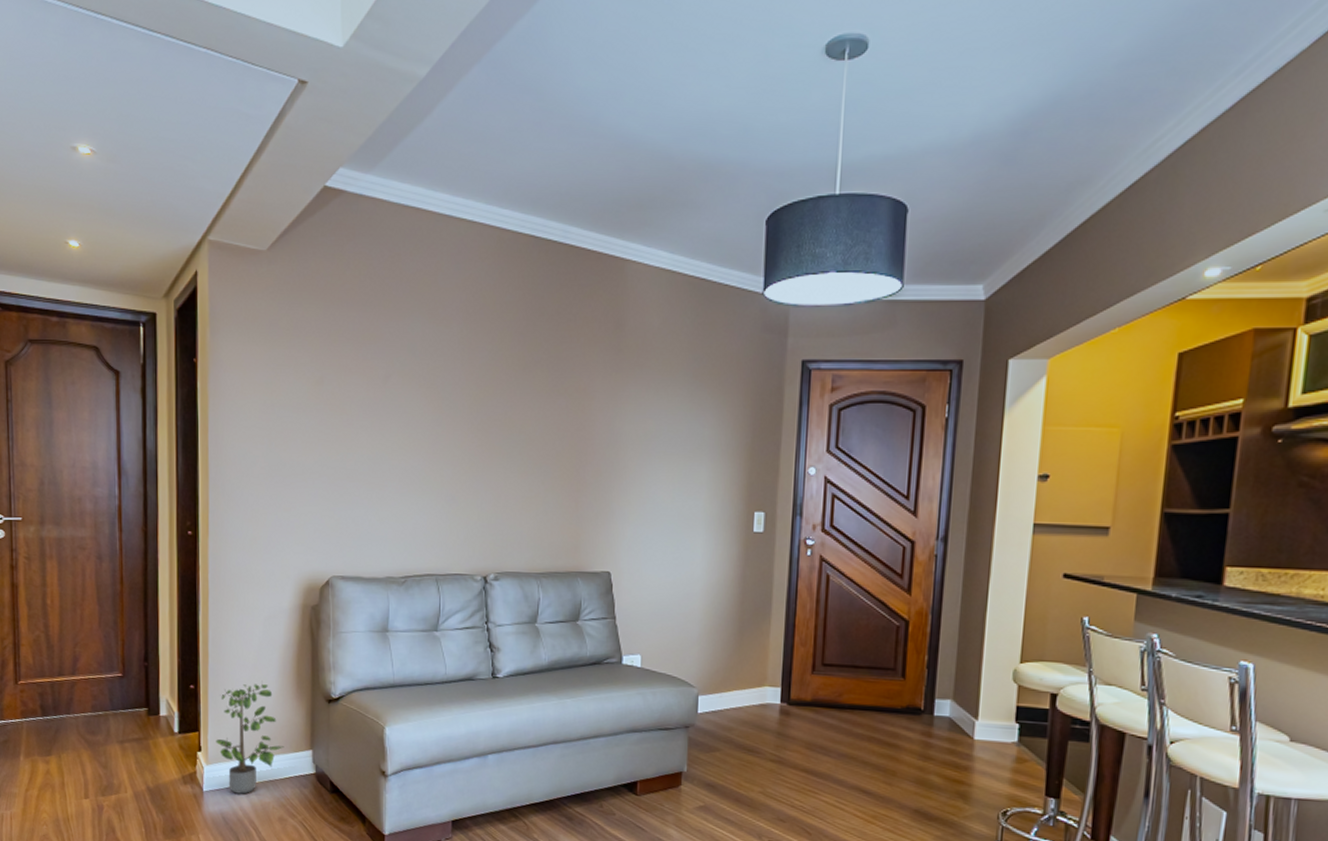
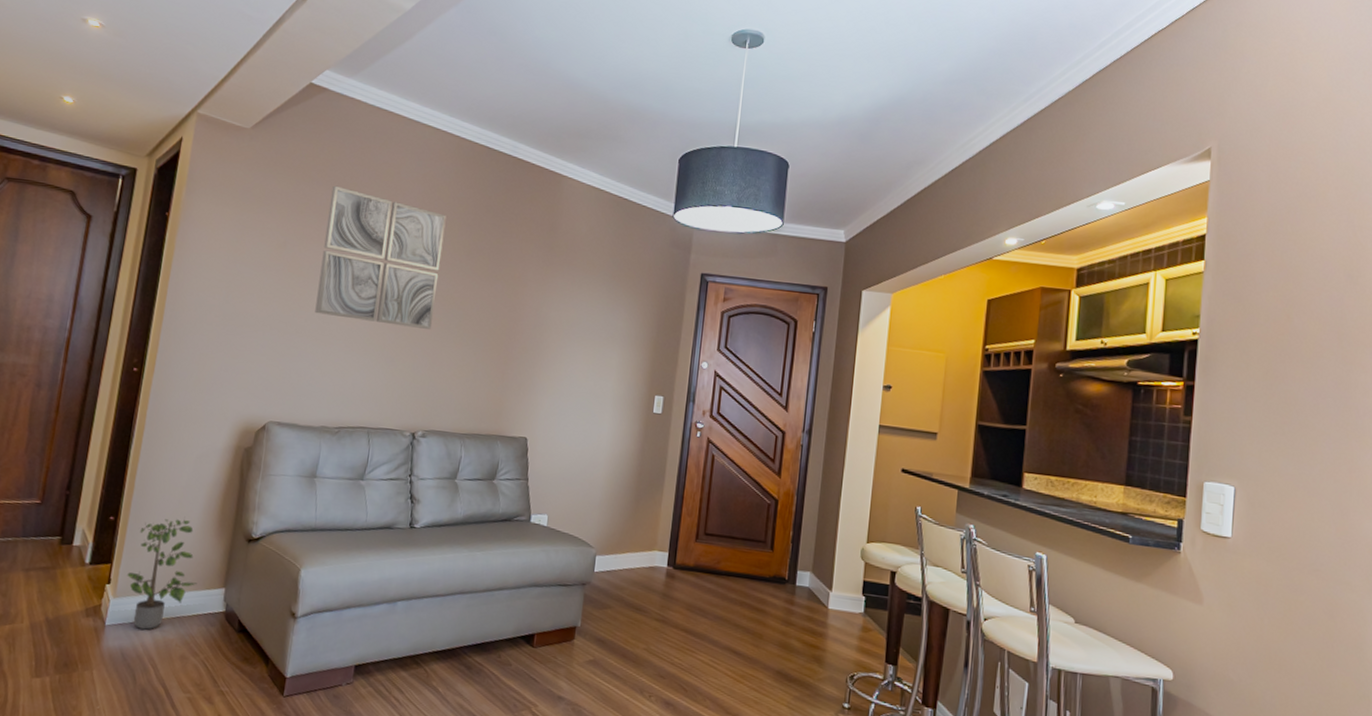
wall art: none [364,305,495,461] -> present [315,185,447,330]

